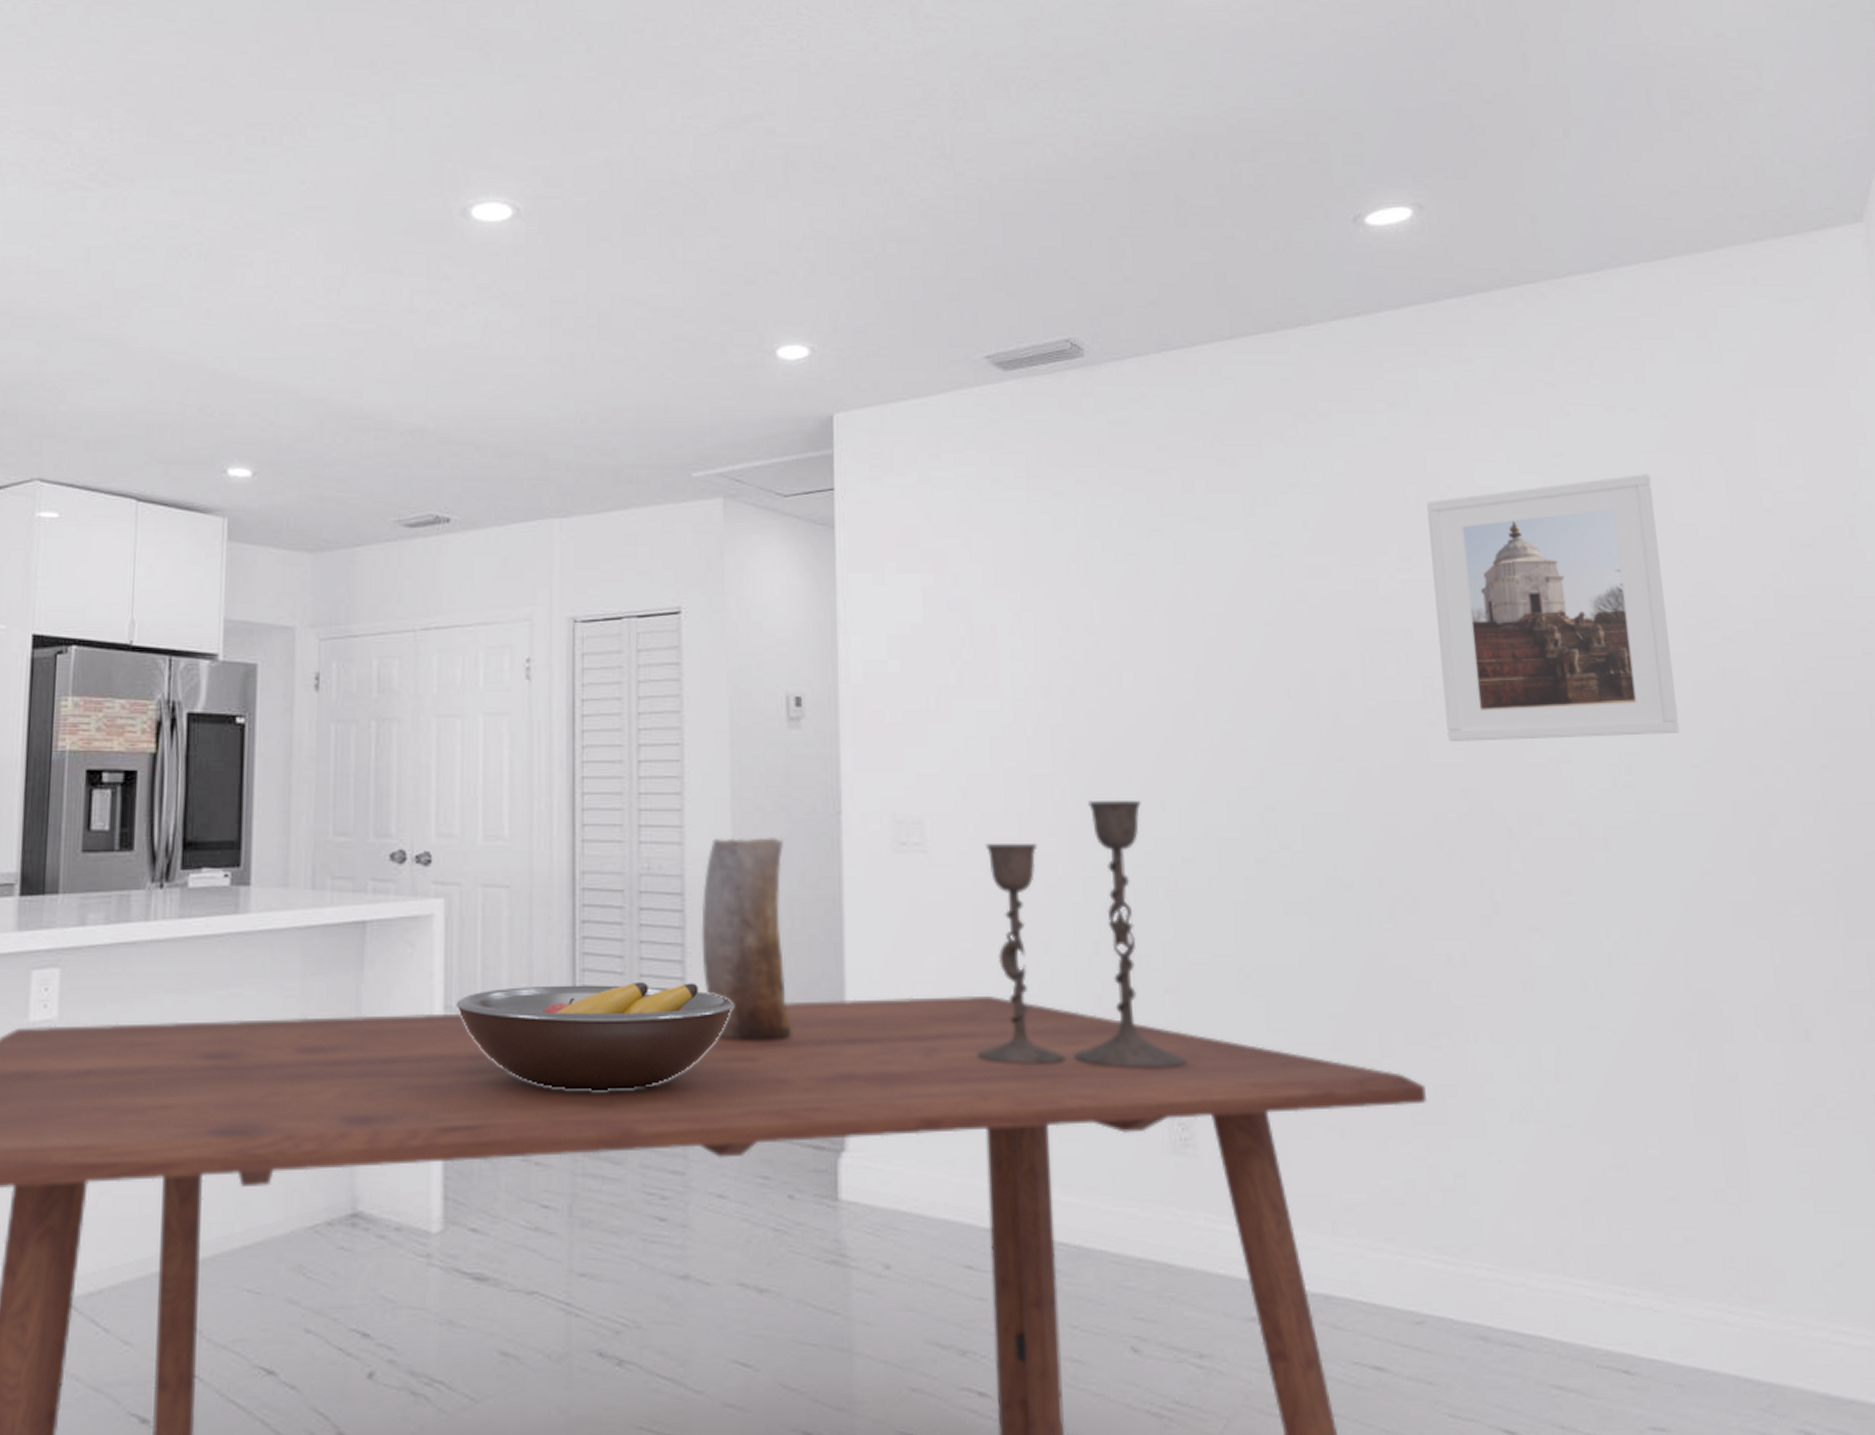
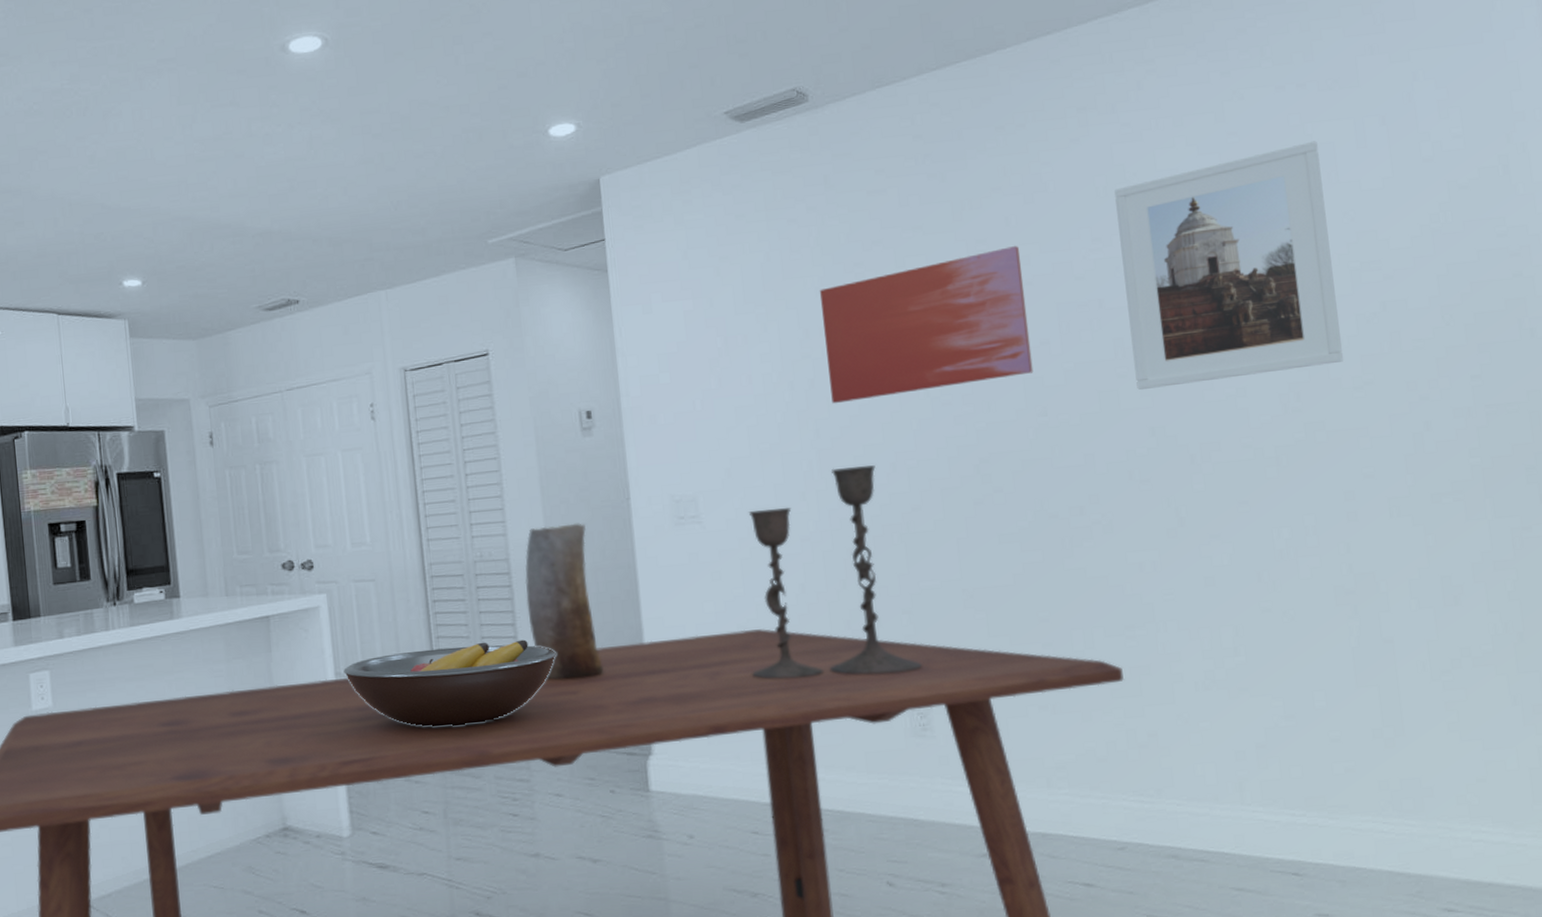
wall art: none [1084,554,1330,721] -> present [819,246,1034,404]

